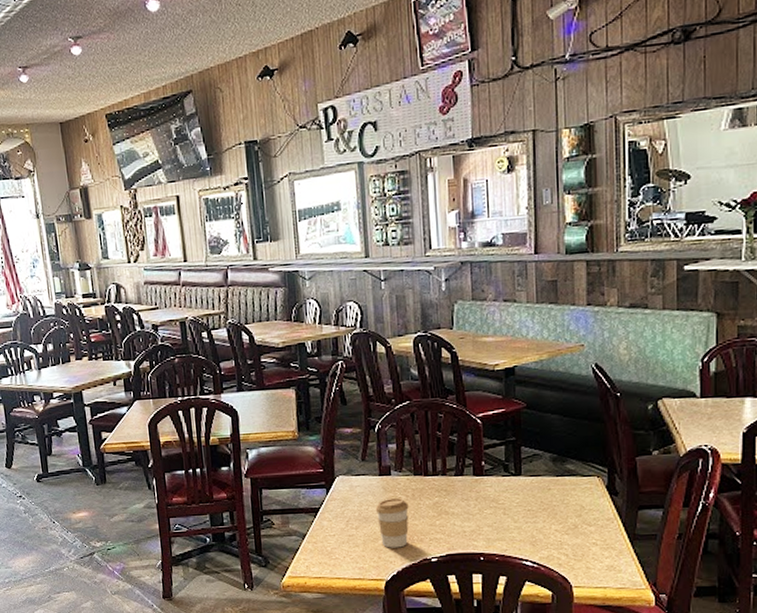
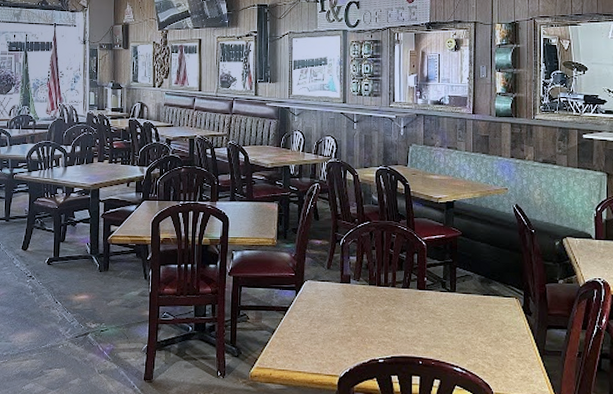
coffee cup: present [375,498,409,548] -> none [335,304,363,348]

